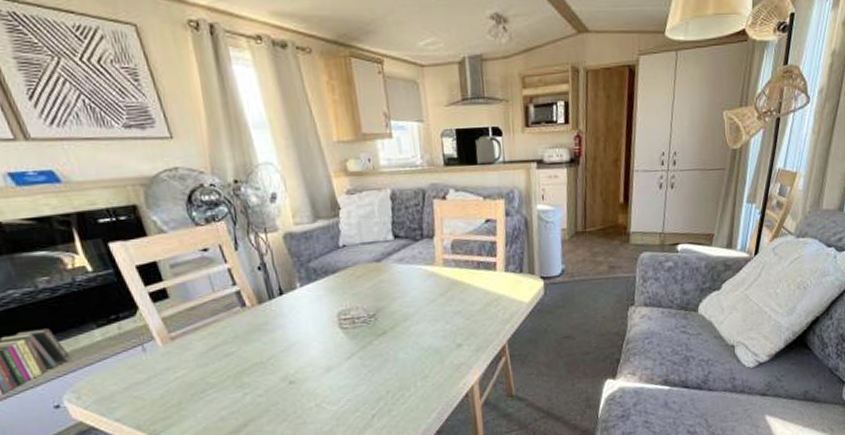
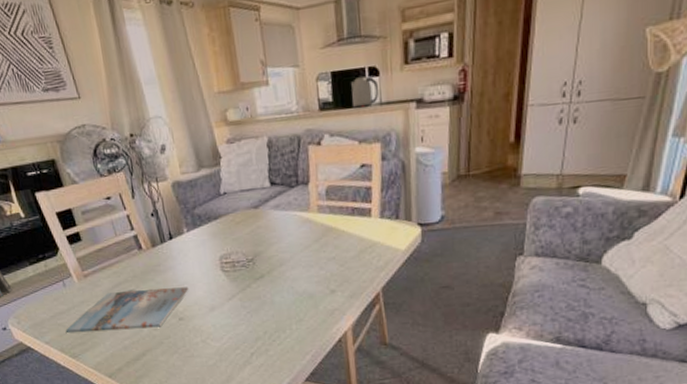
magazine: none [143,346,302,406] -> present [65,287,189,333]

